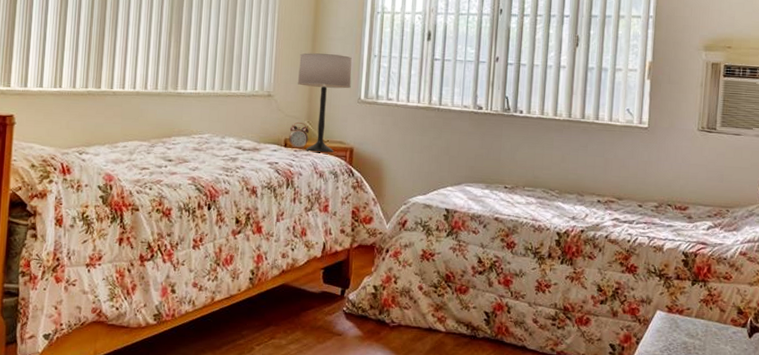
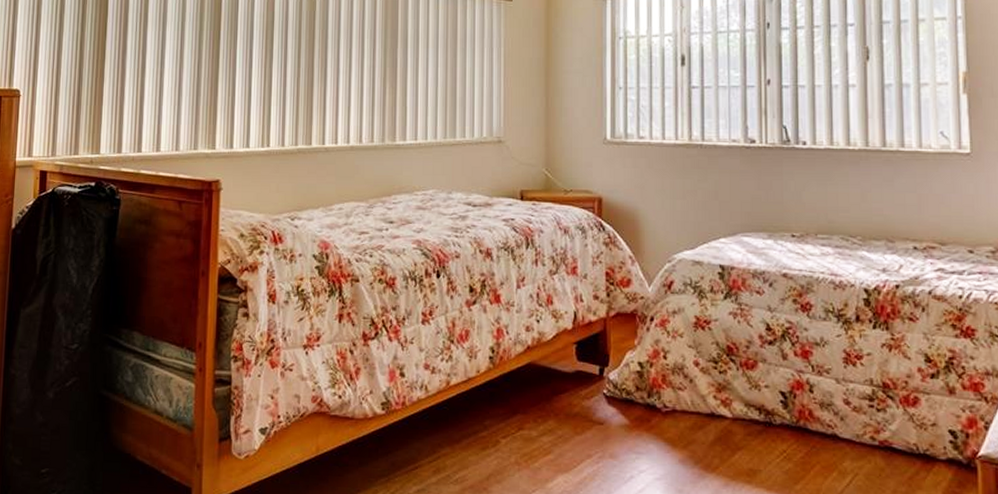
alarm clock: present [289,122,309,150] -> none [525,171,548,203]
table lamp: present [297,53,352,153] -> none [531,90,594,205]

